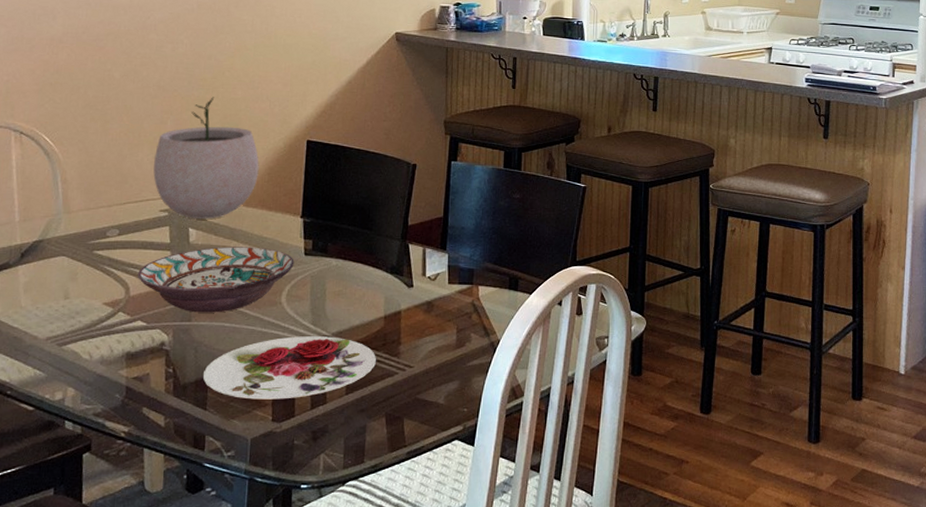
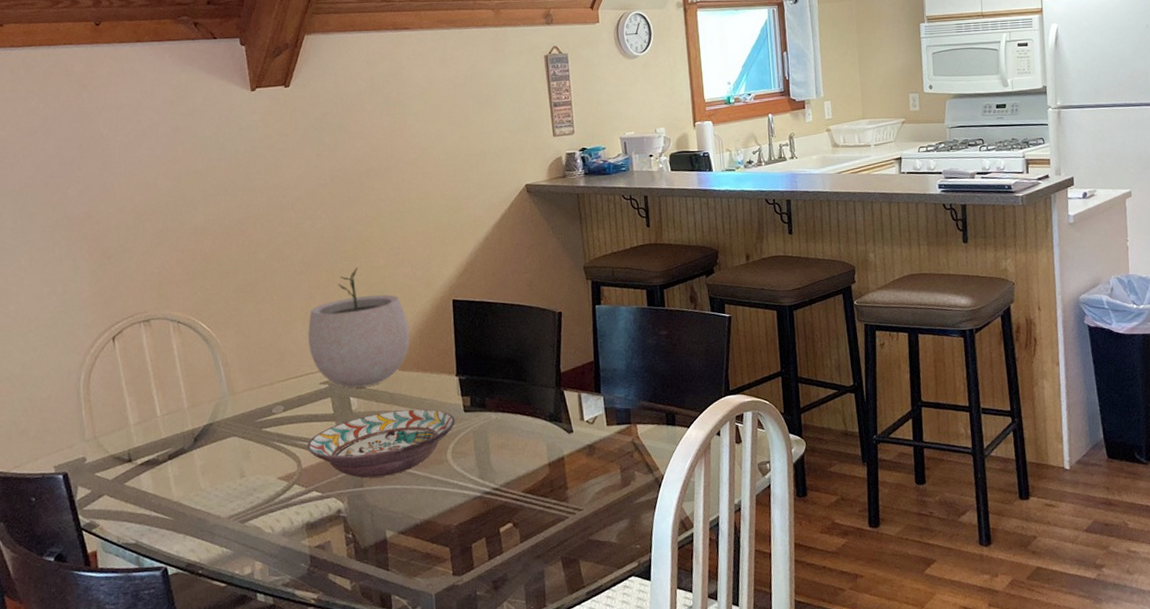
plate: present [202,336,376,400] -> none [381,488,546,556]

